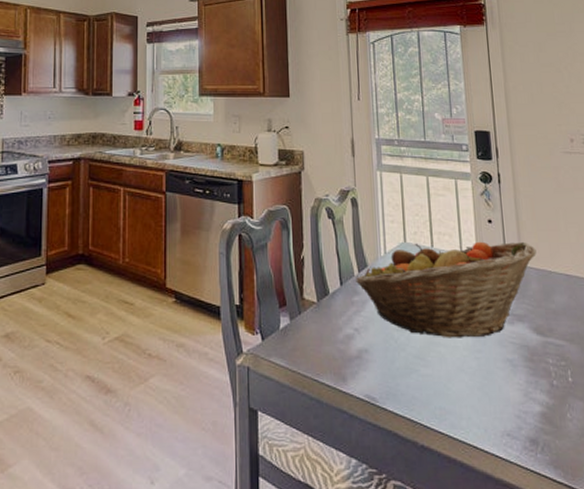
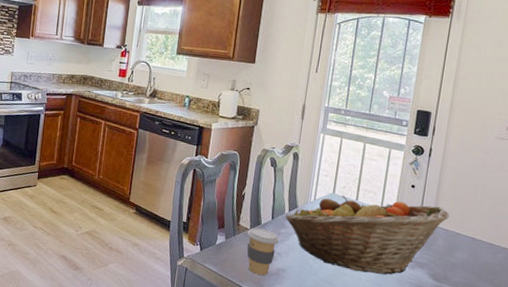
coffee cup: none [314,300,354,361] -> present [246,228,279,275]

